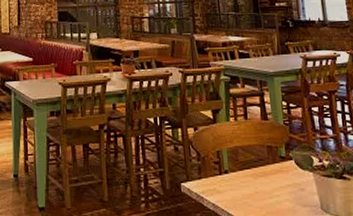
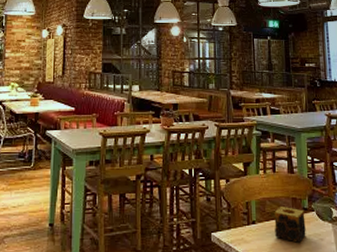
candle: none [248,155,285,193] -> present [274,207,306,243]

